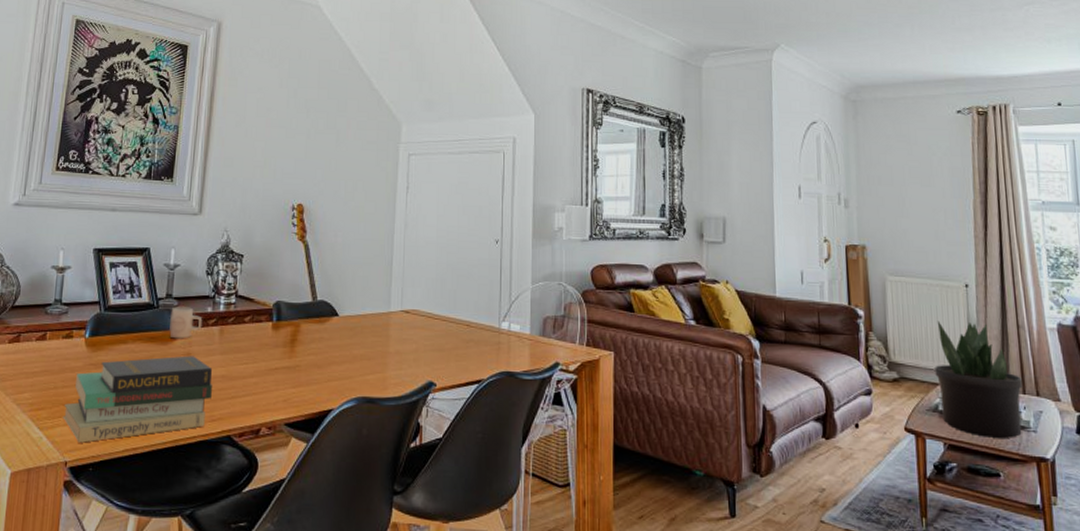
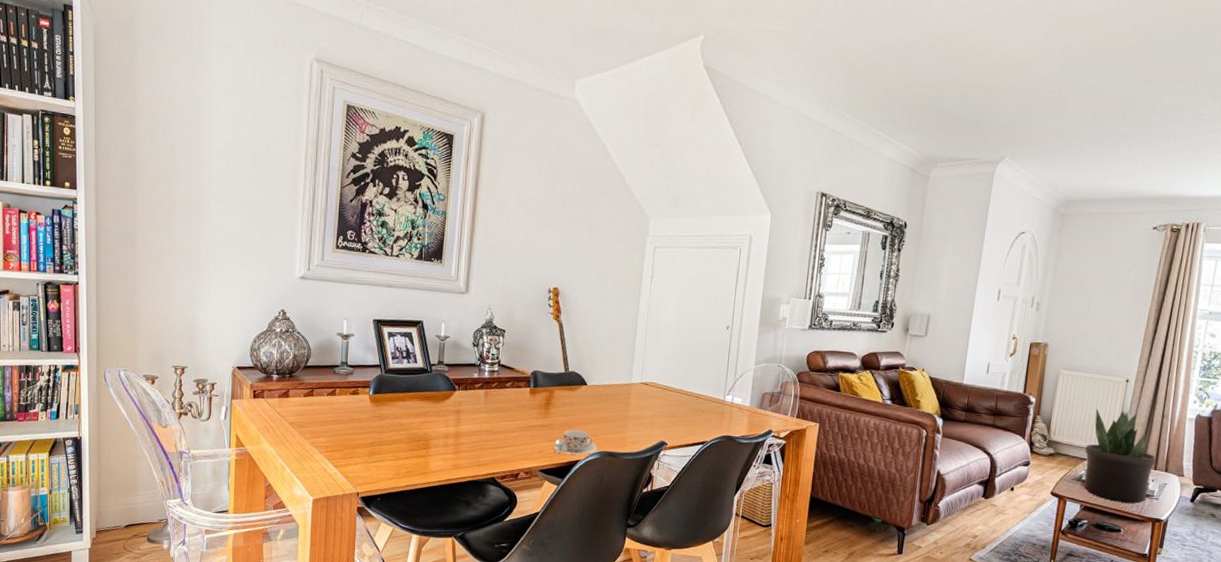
books: present [63,355,213,443] -> none [353,412,479,479]
mug: present [169,307,203,339] -> none [442,372,470,399]
teacup: none [300,371,354,403] -> present [553,430,598,455]

